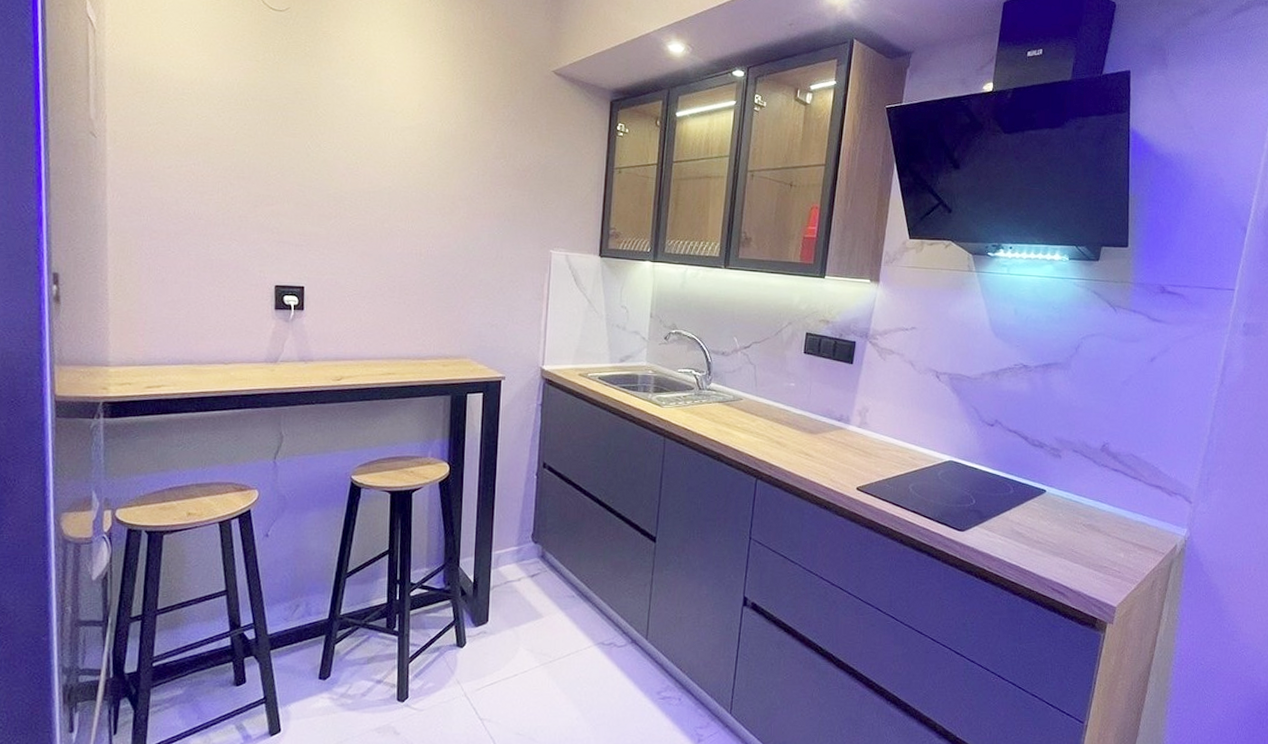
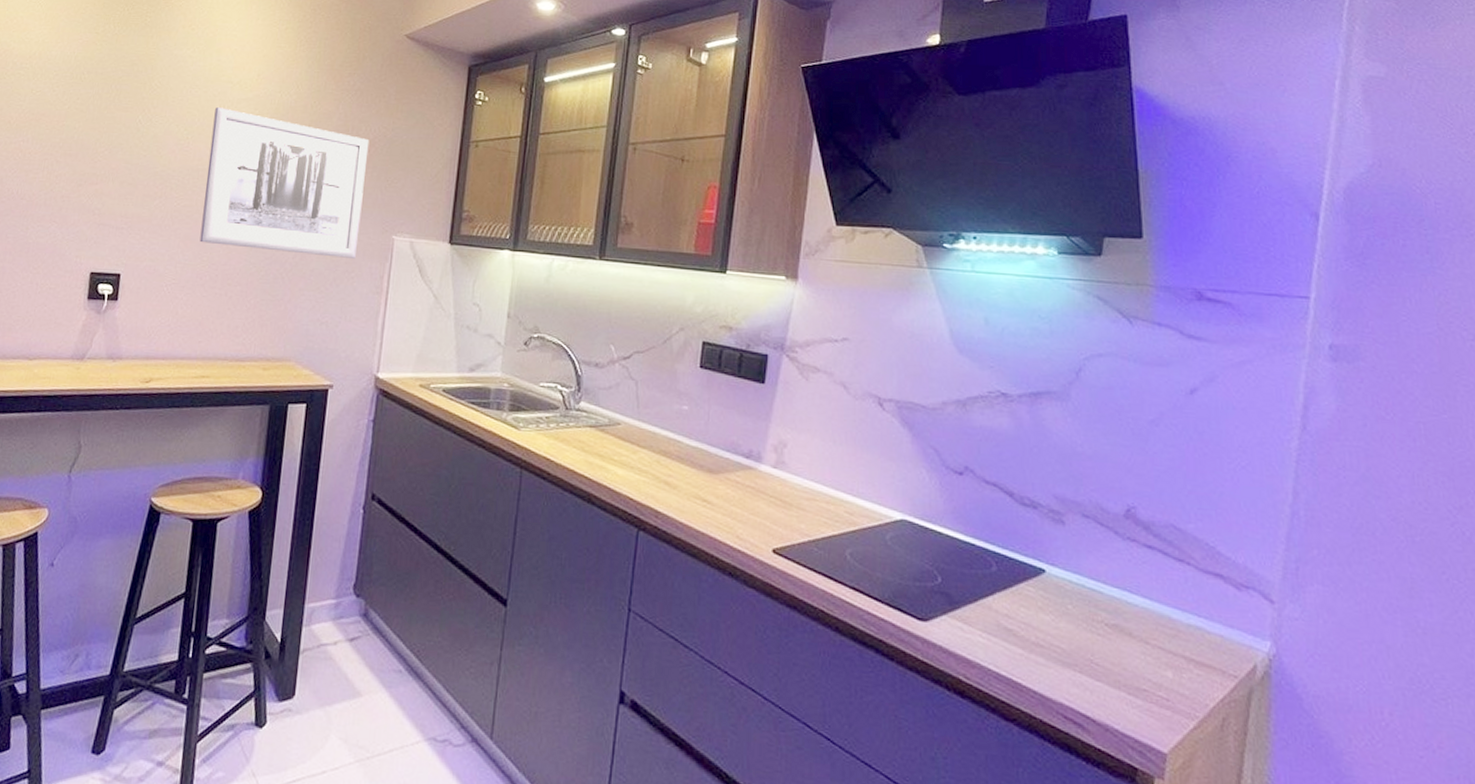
wall art: none [376,135,525,270] -> present [199,107,370,258]

